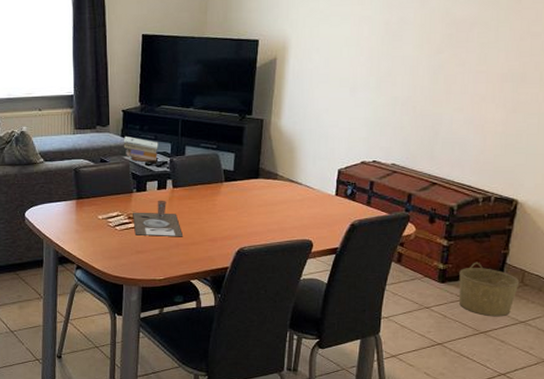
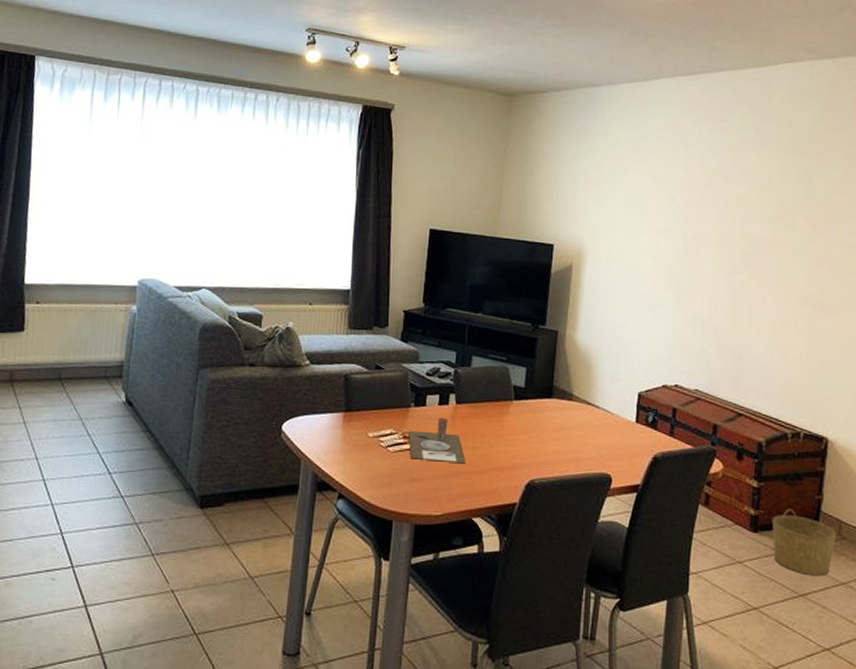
books: present [123,135,159,165] -> none [402,340,442,376]

